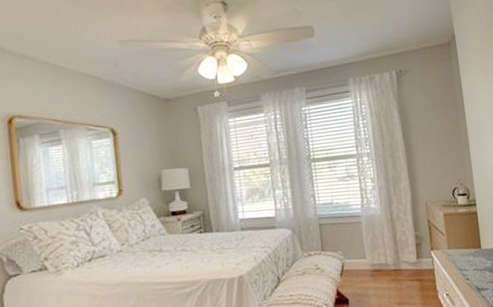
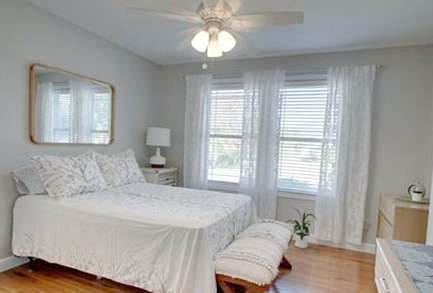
house plant: none [333,233,366,278] -> present [285,207,317,248]

